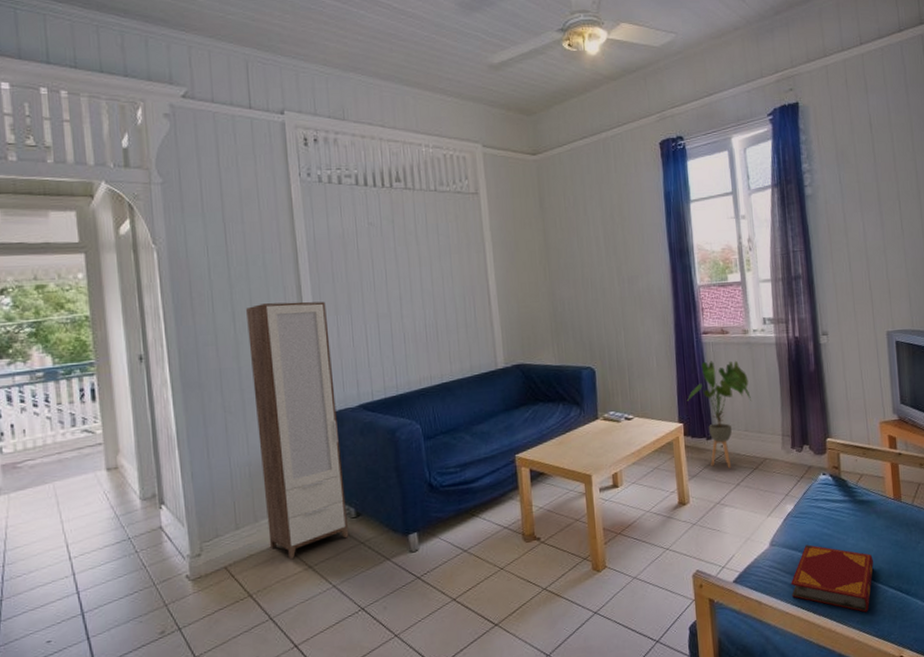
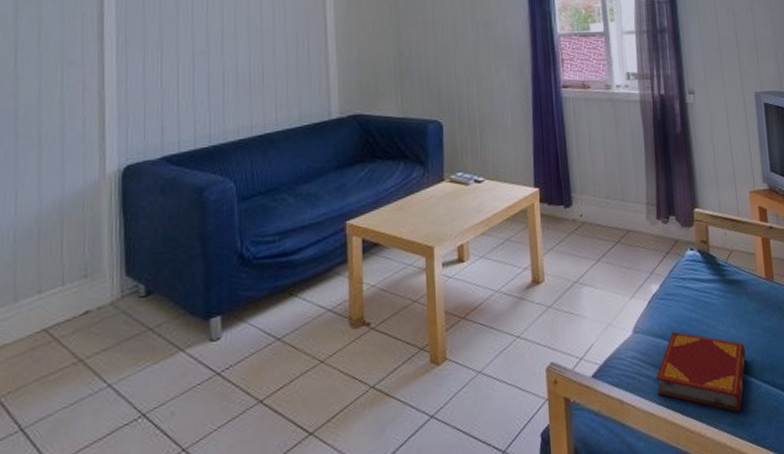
cabinet: present [246,301,349,559] -> none [30,32,135,350]
house plant: present [687,360,752,469] -> none [544,118,615,242]

